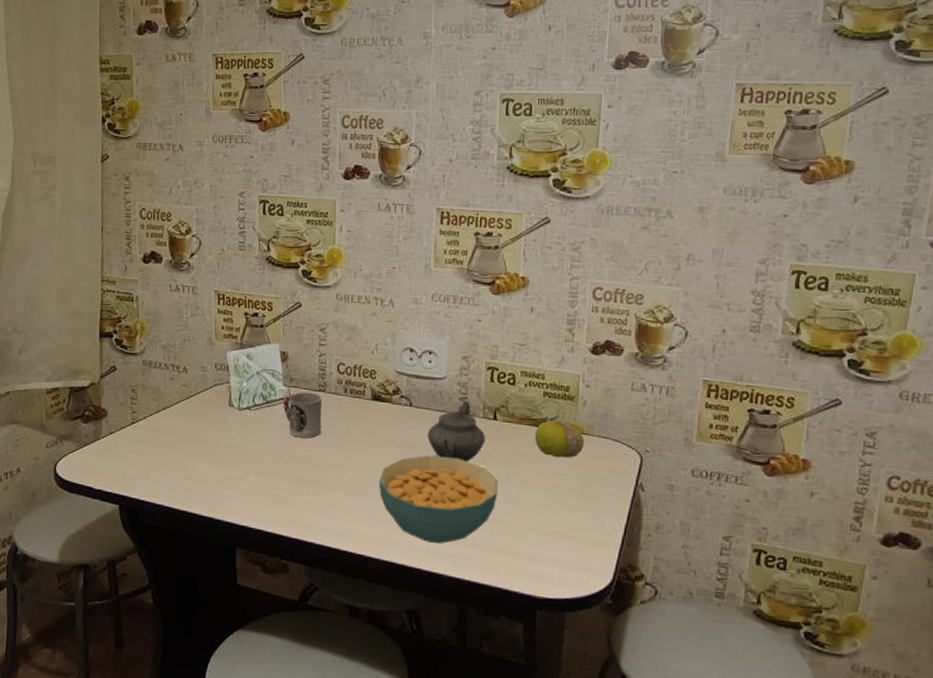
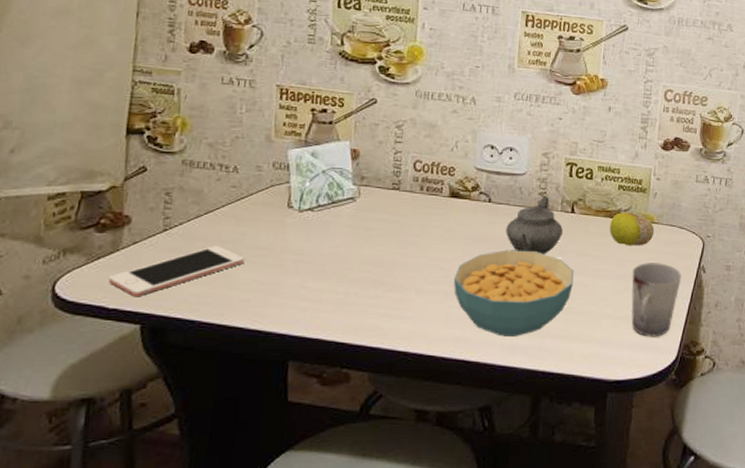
cell phone: none [93,439,196,481] -> present [108,246,245,297]
cup: present [283,392,322,439] -> none [351,191,396,239]
cup: none [560,476,617,557] -> present [631,263,682,337]

